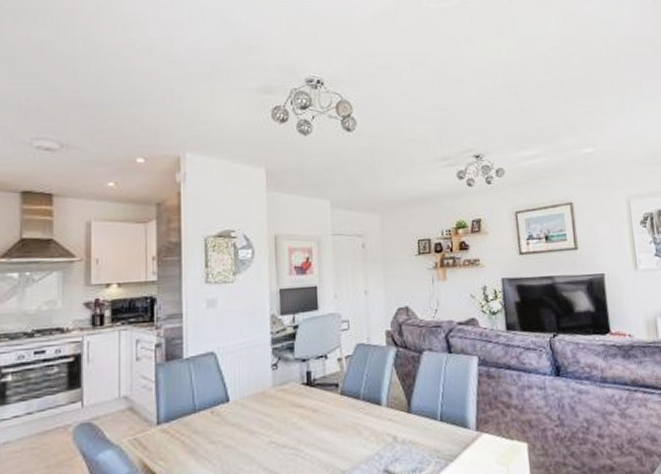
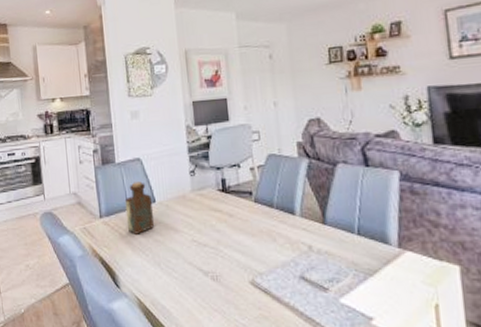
bottle: none [191,379,225,441] -> present [124,181,154,234]

